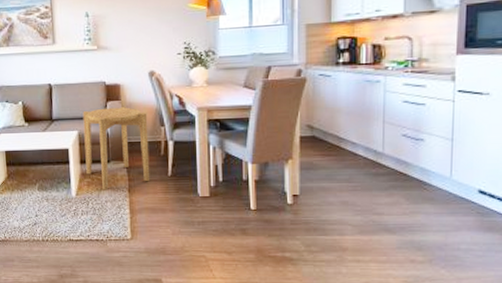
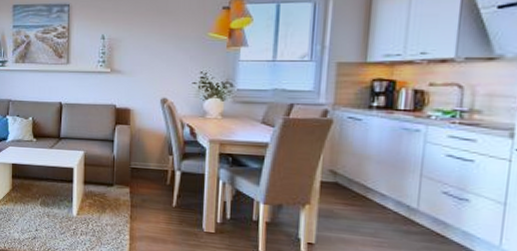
side table: present [82,106,150,190] -> none [89,131,156,214]

